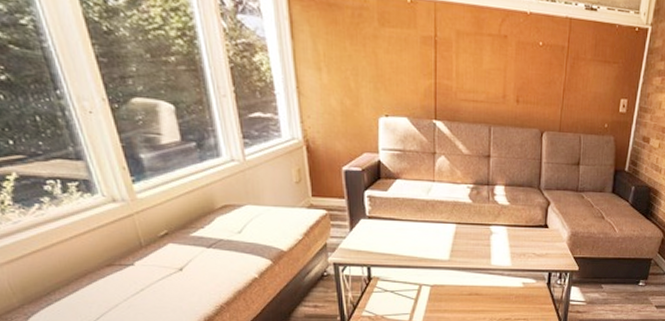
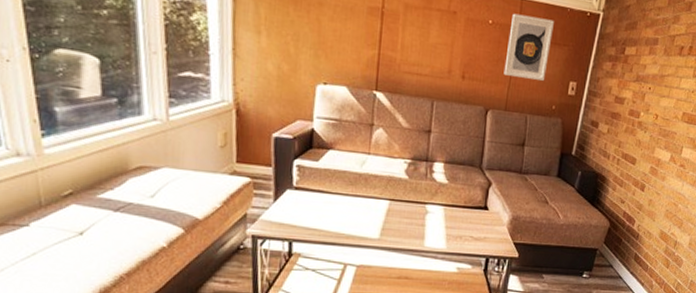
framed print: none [556,33,603,100] -> present [503,13,554,81]

